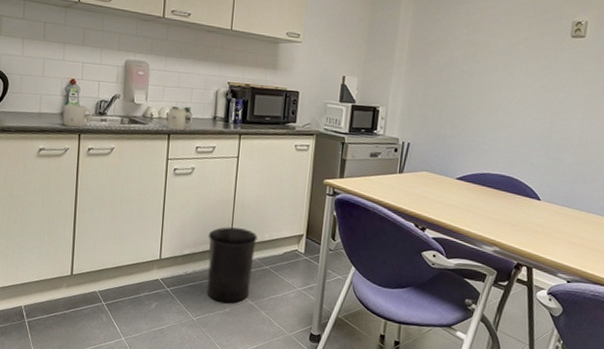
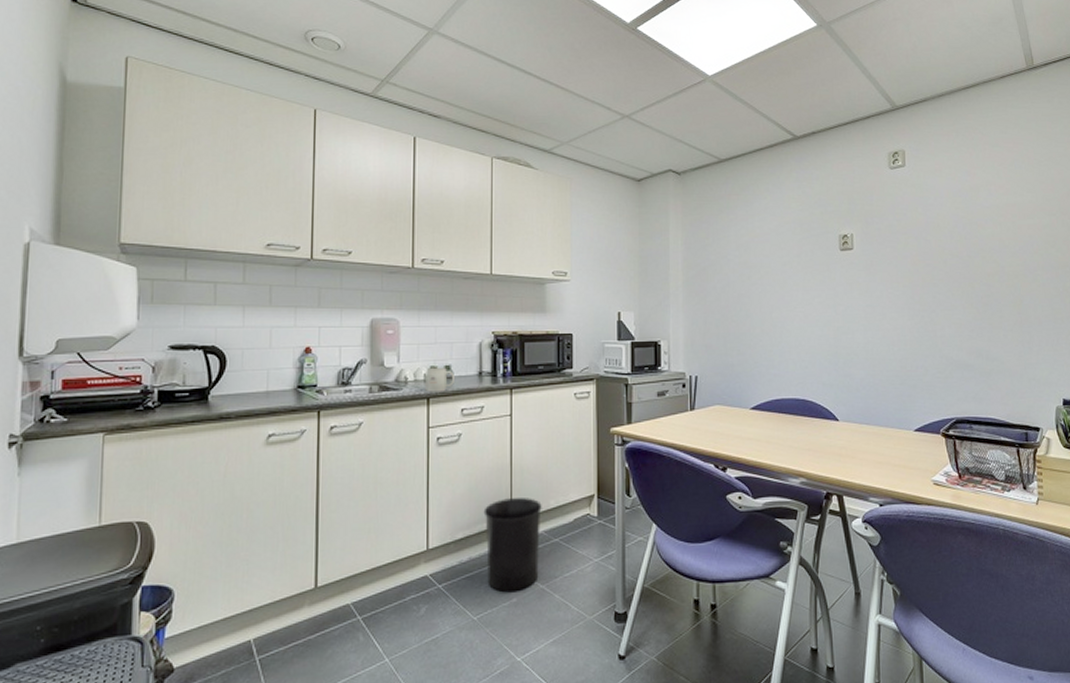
mug: present [62,104,93,128] -> none [296,376,334,404]

